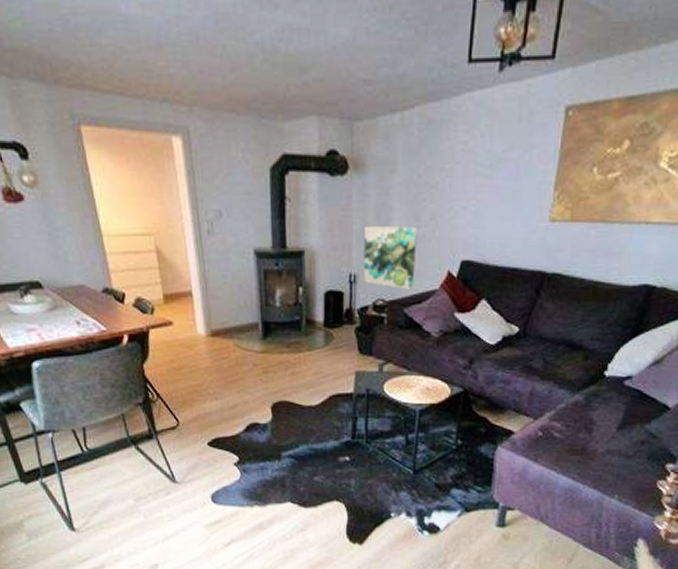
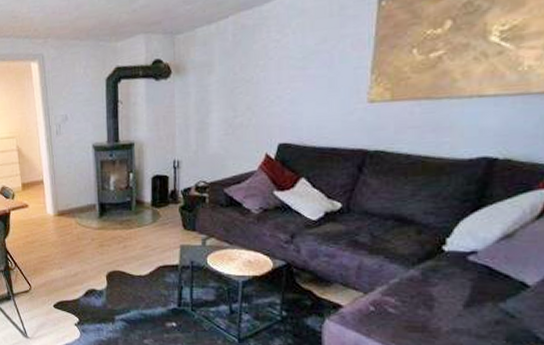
wall art: present [363,225,417,290] -> none [185,116,235,172]

